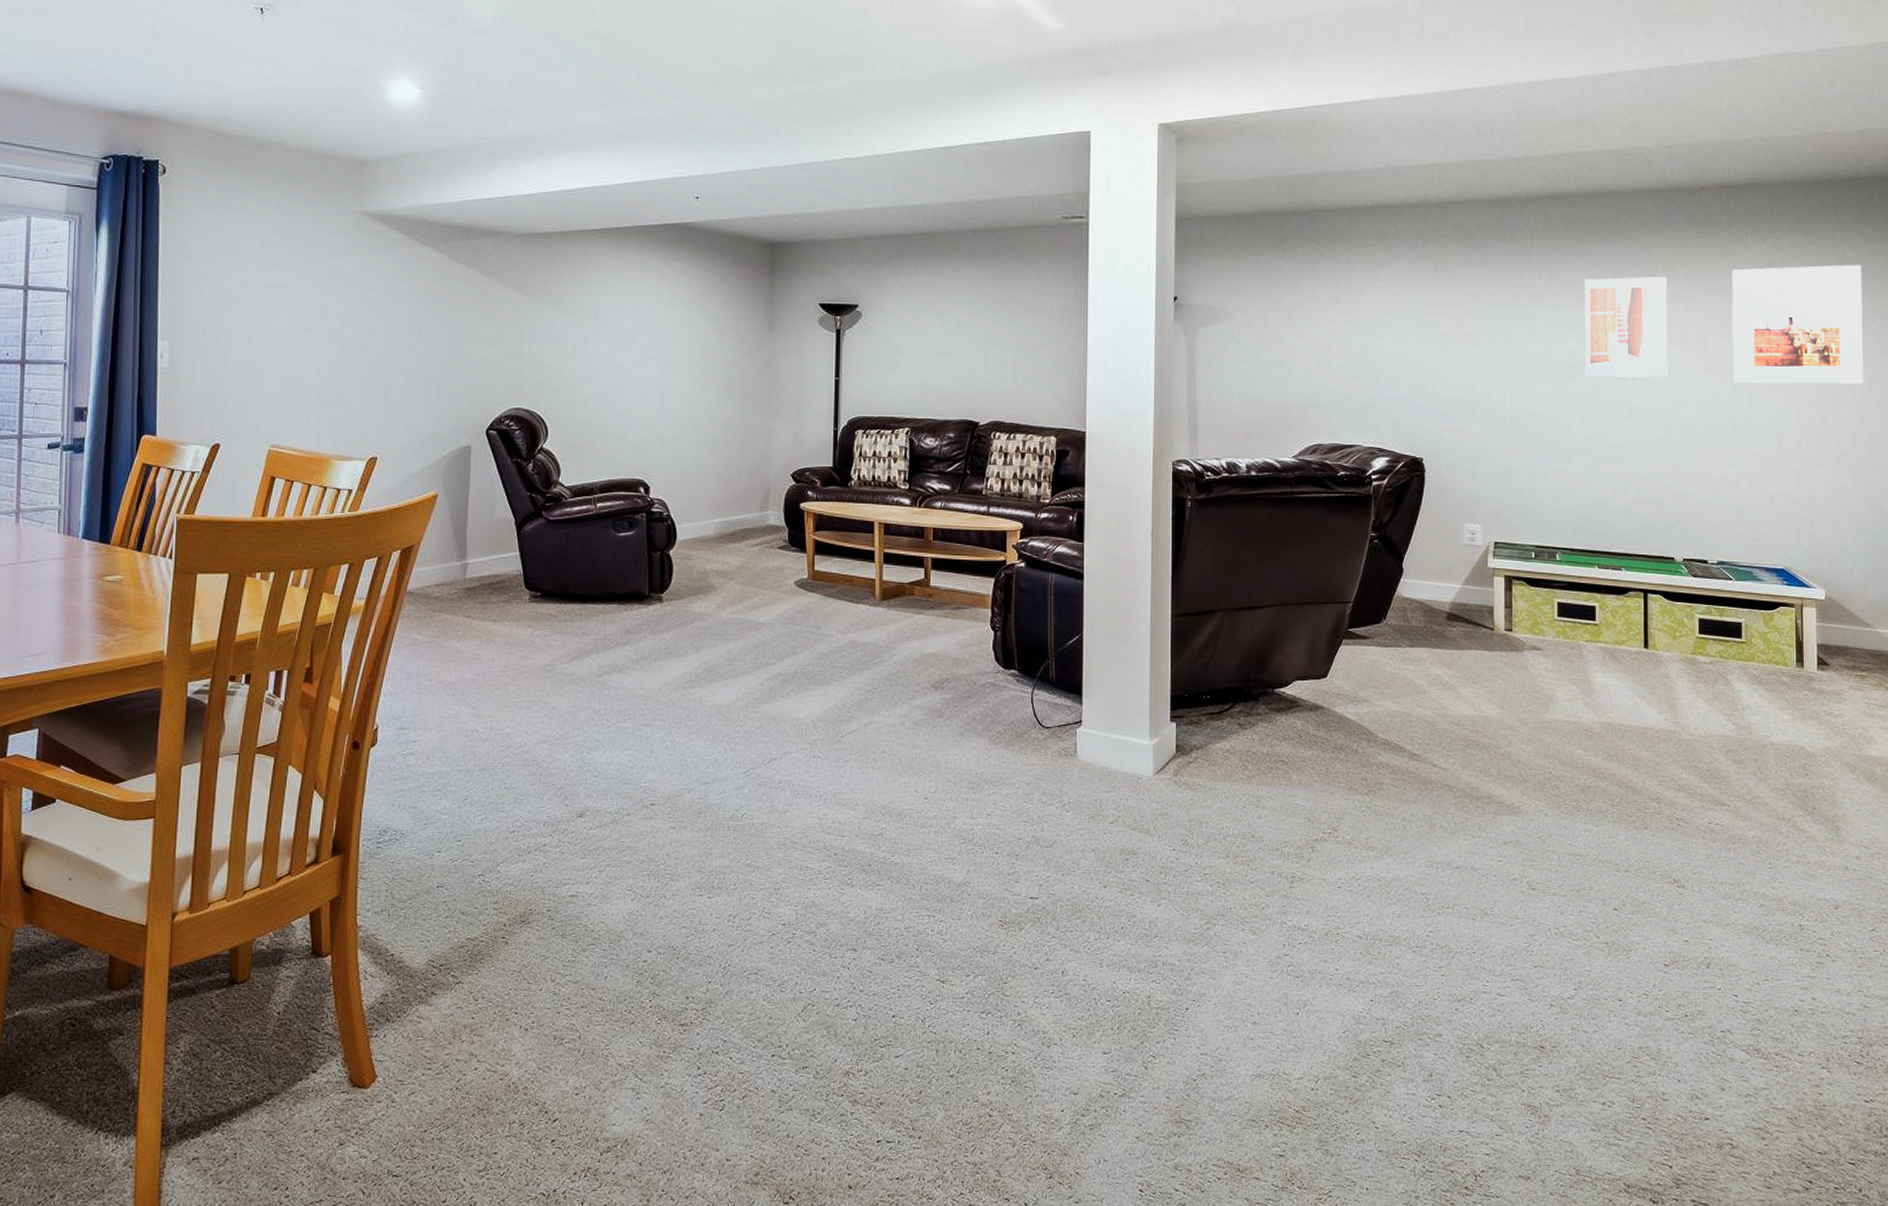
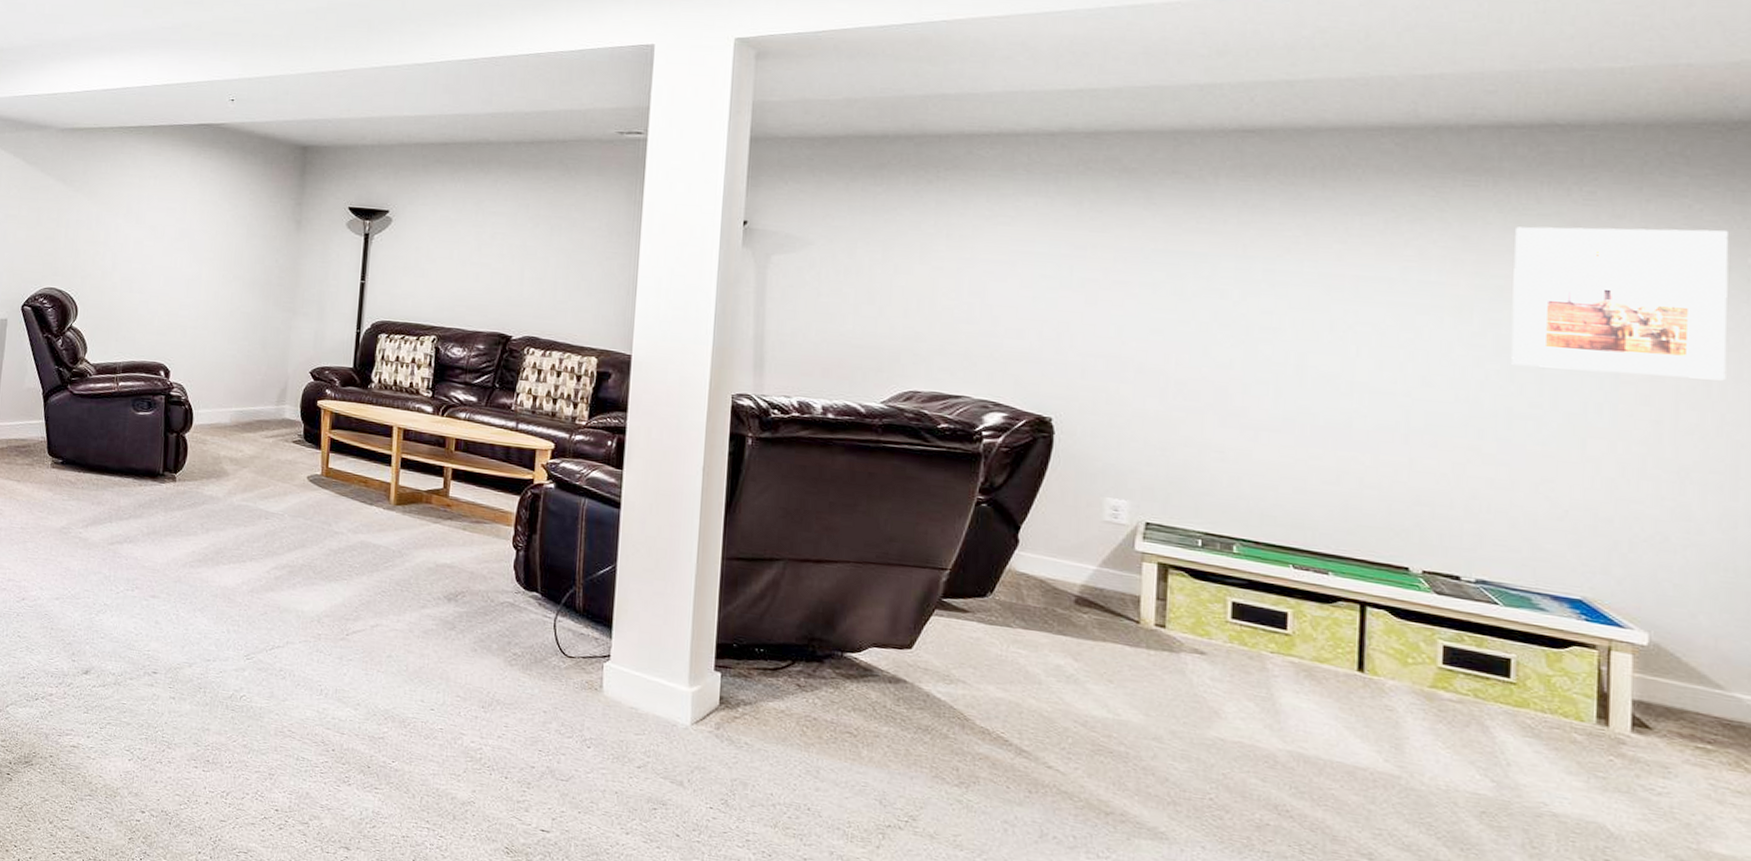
wall art: present [1584,276,1668,377] -> none [1286,228,1414,350]

